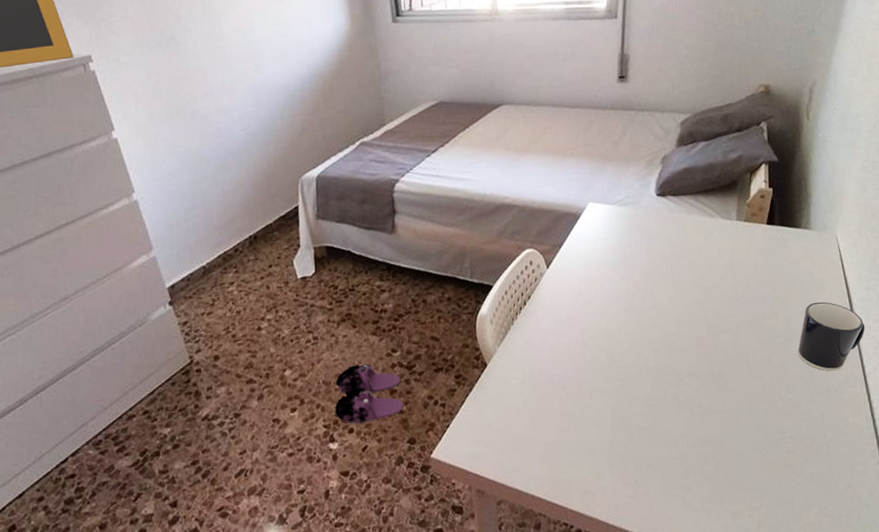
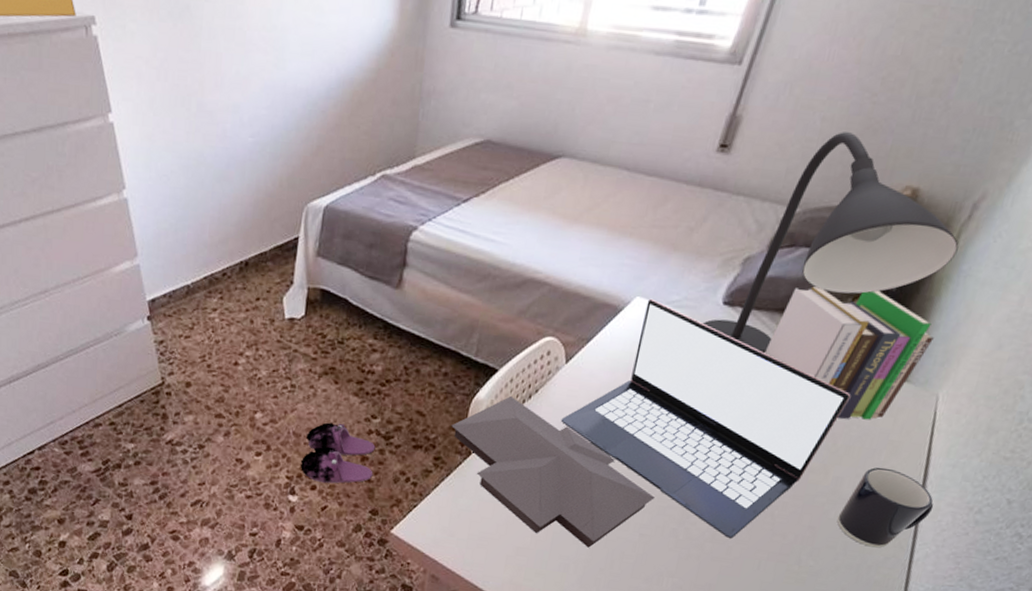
papers: none [464,307,650,428] -> present [451,396,655,548]
laptop: none [555,202,775,391] -> present [560,298,851,539]
desk lamp: none [645,53,811,229] -> present [702,132,959,354]
books: none [699,163,818,270] -> present [764,287,934,420]

